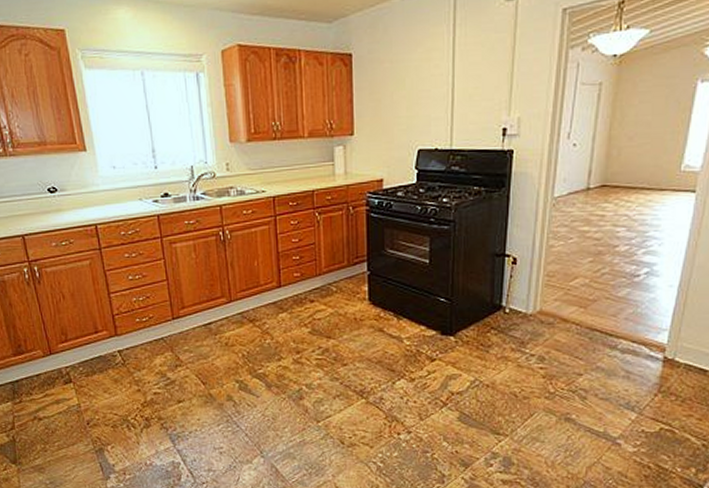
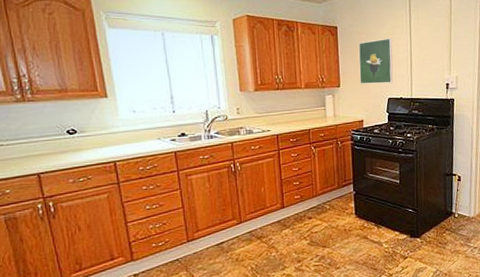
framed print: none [379,66,428,131] -> present [358,38,393,84]

